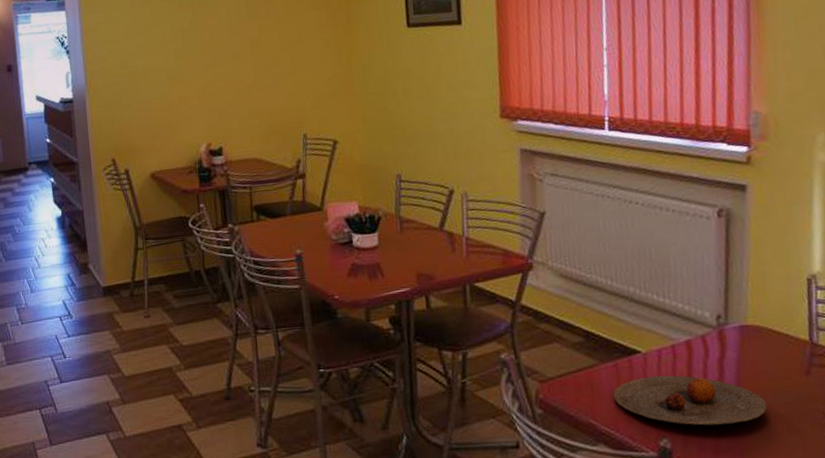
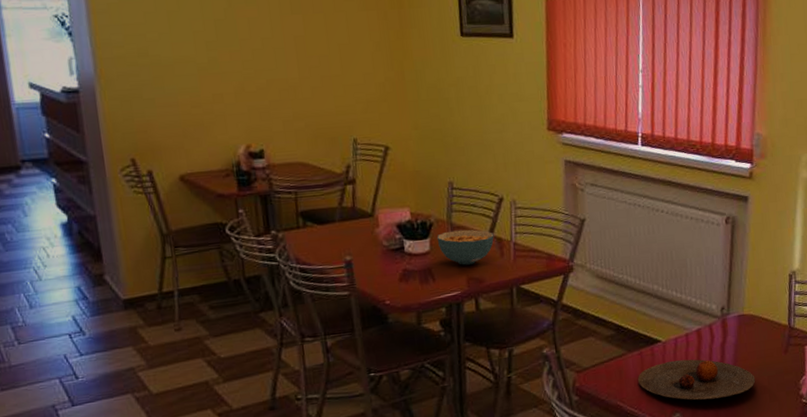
cereal bowl: none [386,223,445,261] -> present [437,229,494,265]

